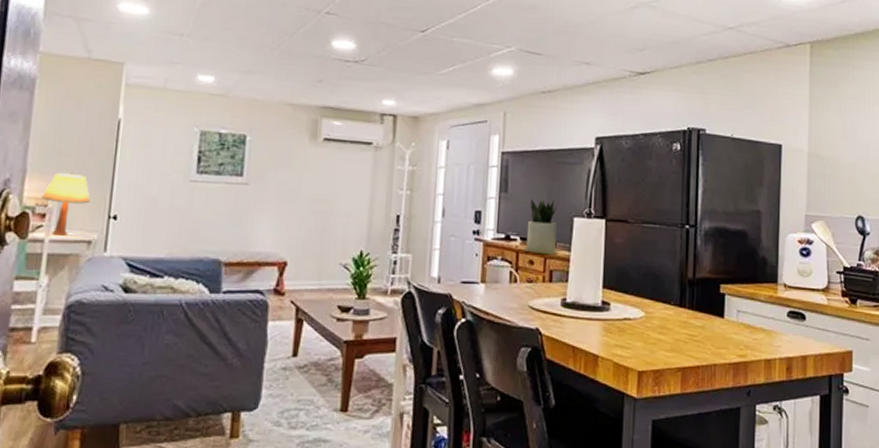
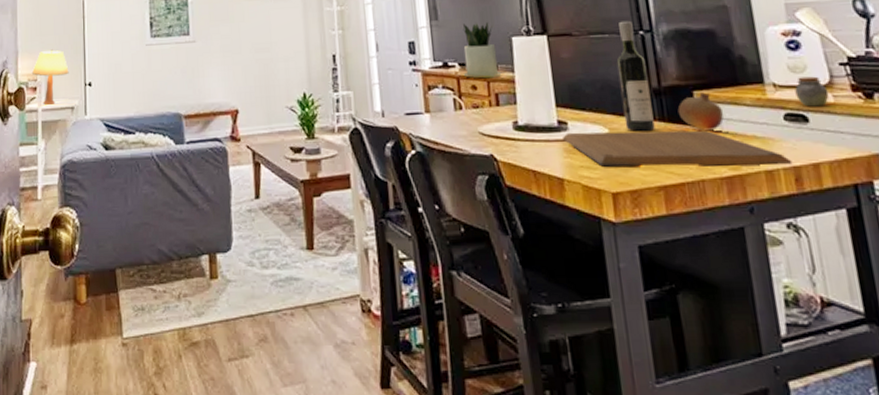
chopping board: none [604,313,787,356] -> present [563,130,793,167]
bottle: none [659,214,686,317] -> present [616,20,655,131]
fruit: none [705,286,741,321] -> present [677,92,724,131]
jar: none [800,280,824,307] -> present [795,76,830,107]

